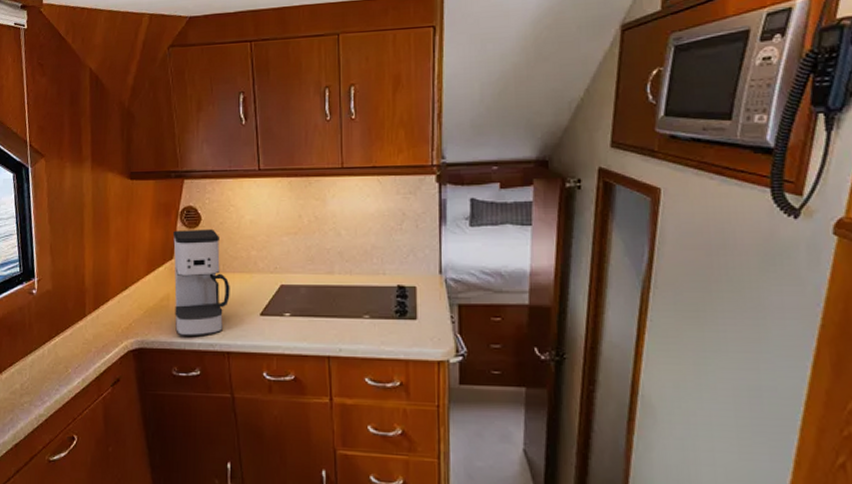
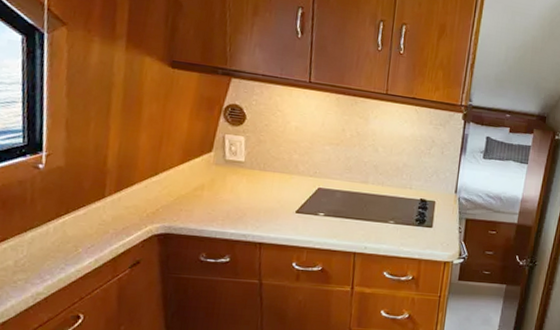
coffee maker: present [173,229,230,337] -> none [207,125,269,227]

